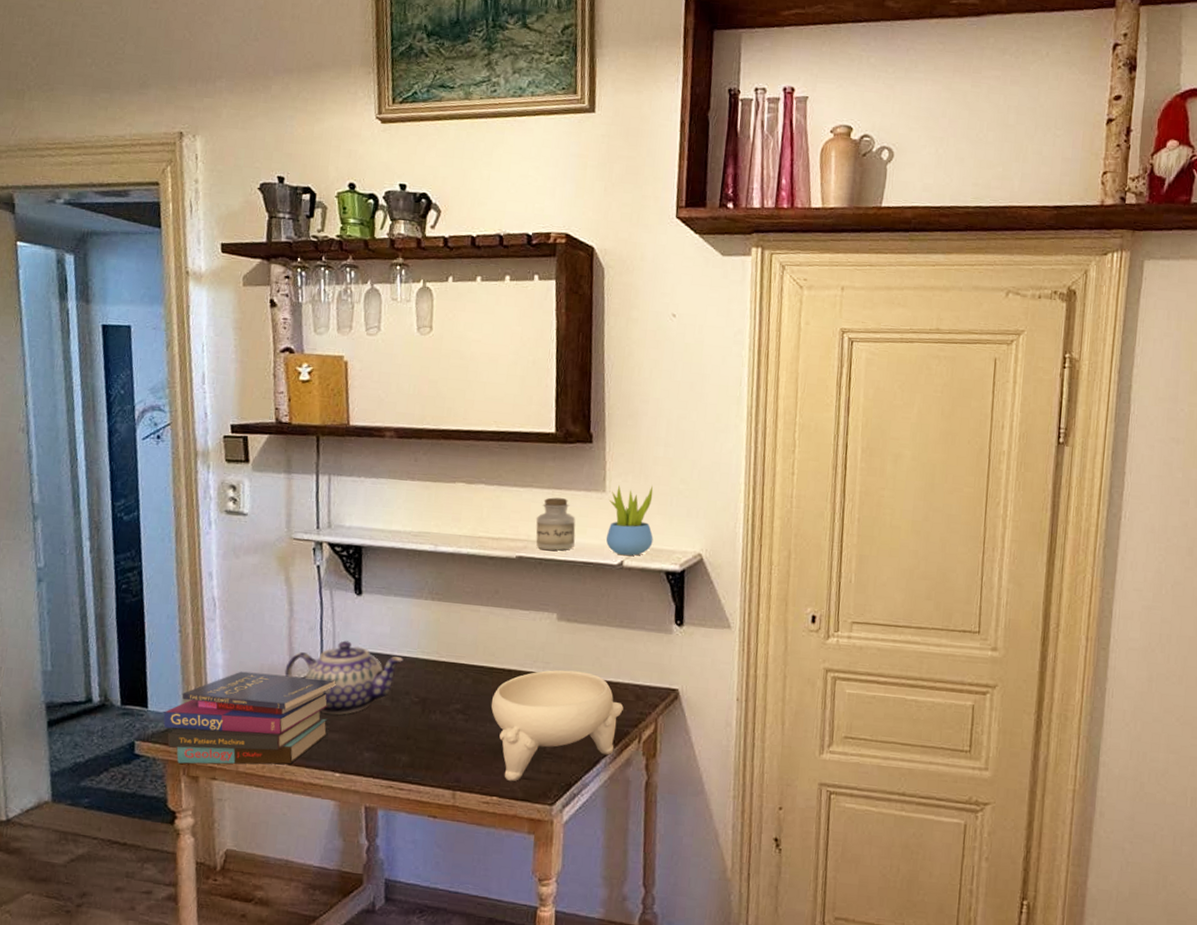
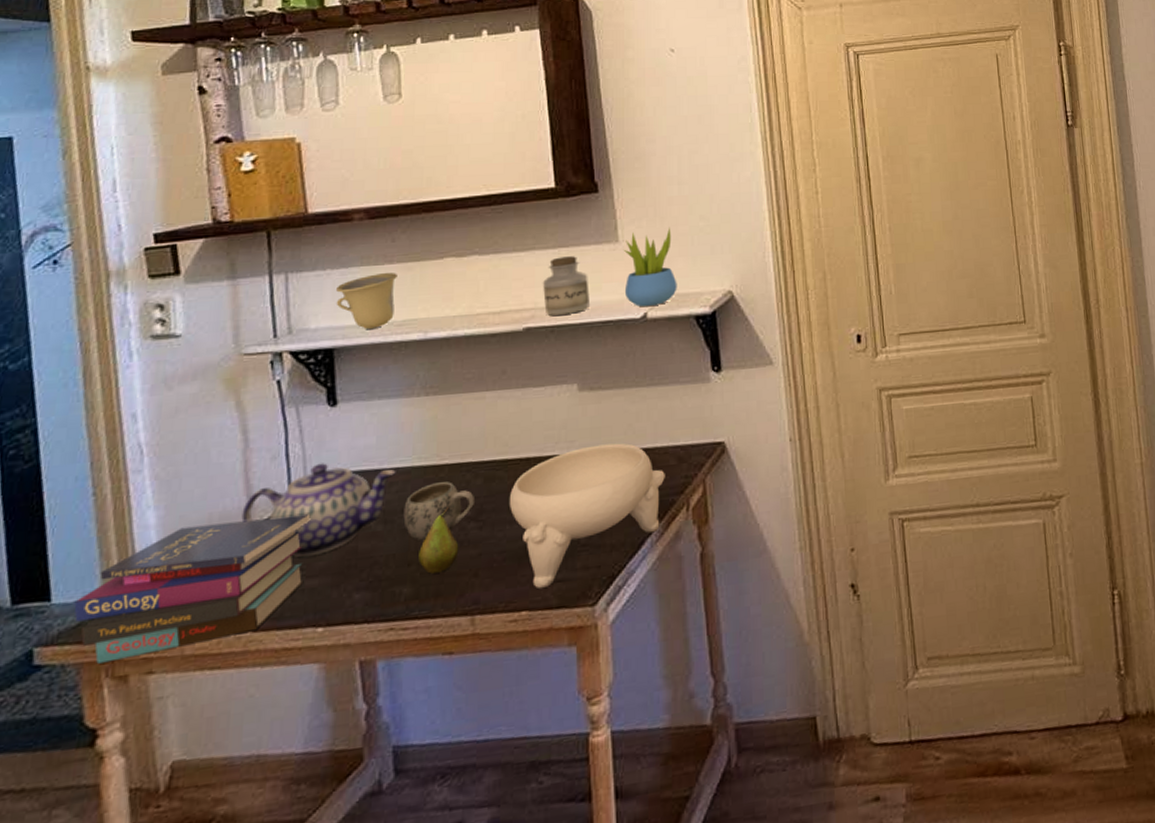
cup: none [366,487,417,535] -> present [336,272,397,329]
mug: none [406,675,465,722] -> present [403,481,476,541]
fruit: none [415,696,448,750] -> present [419,505,459,574]

